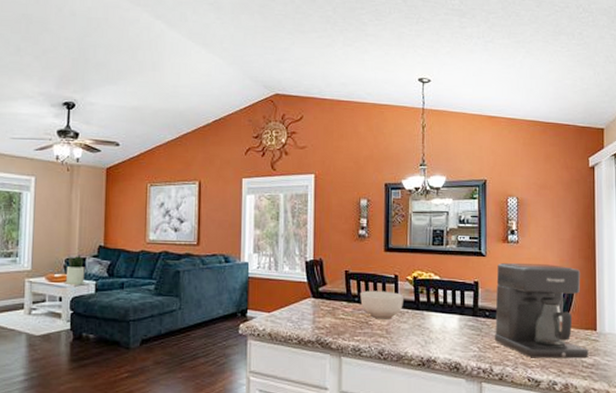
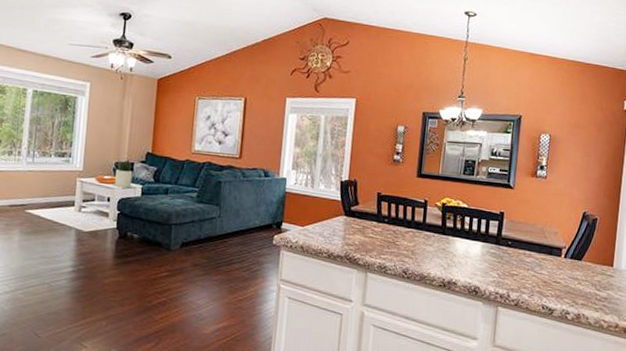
bowl: present [360,290,405,319] -> none [389,213,432,241]
coffee maker: present [494,262,589,359] -> none [513,195,604,292]

